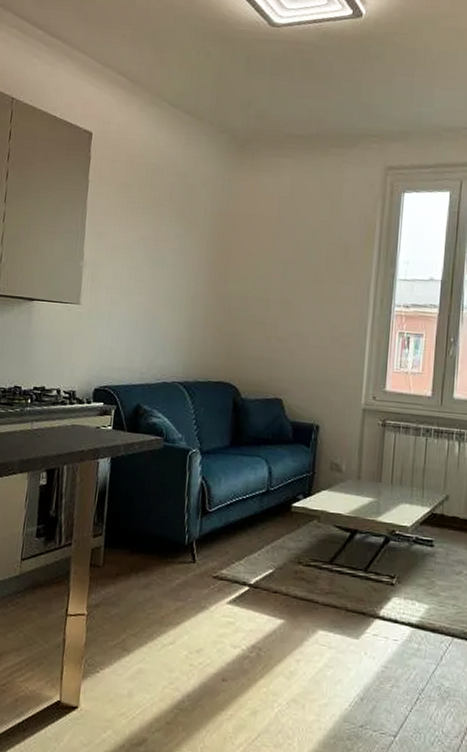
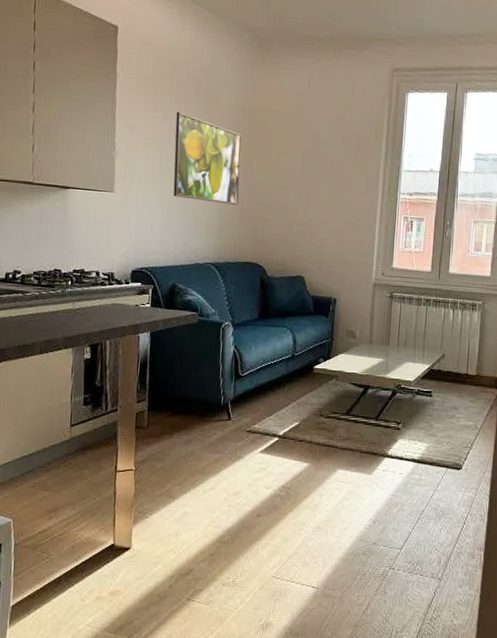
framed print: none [141,218,218,318] -> present [173,111,242,205]

